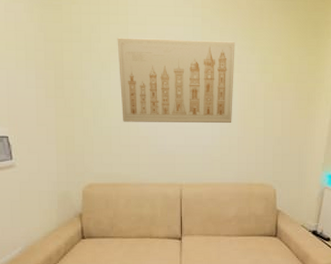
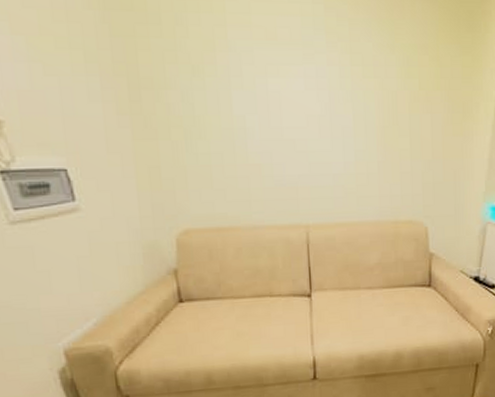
wall art: present [117,38,235,124] -> none [211,31,370,146]

